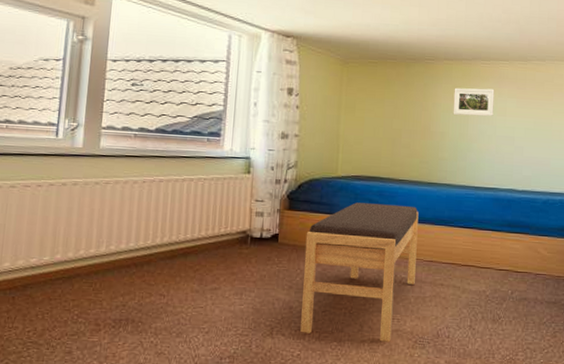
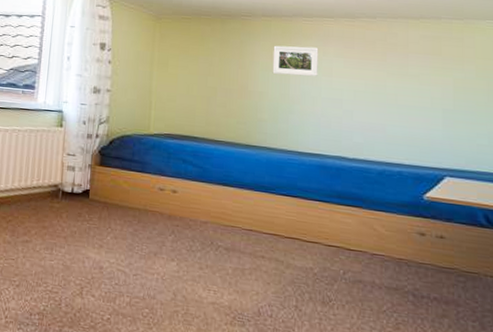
bench: present [300,202,419,342] -> none [111,162,236,315]

